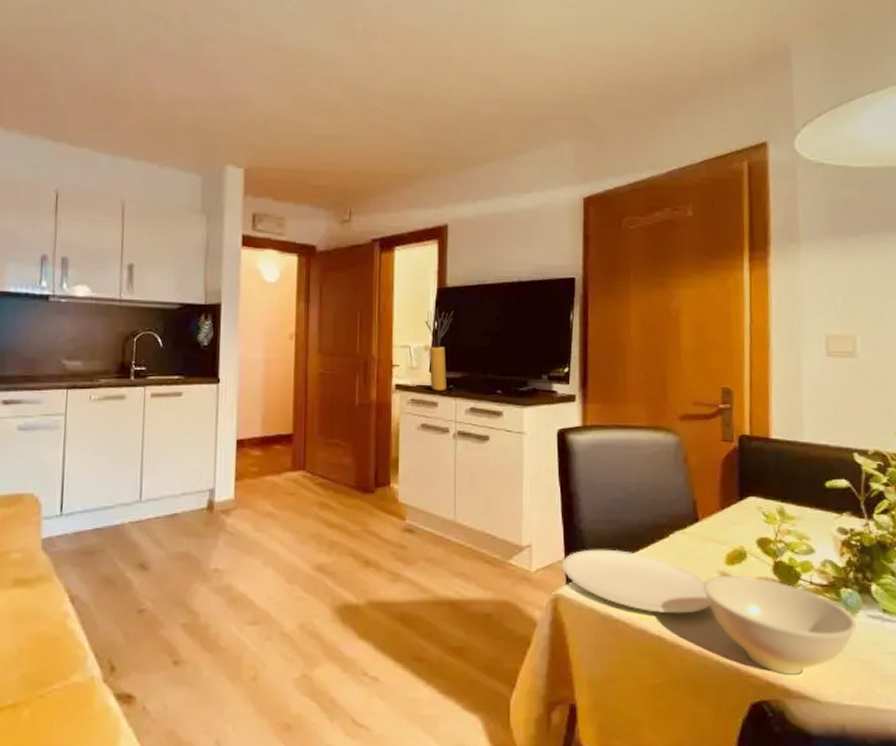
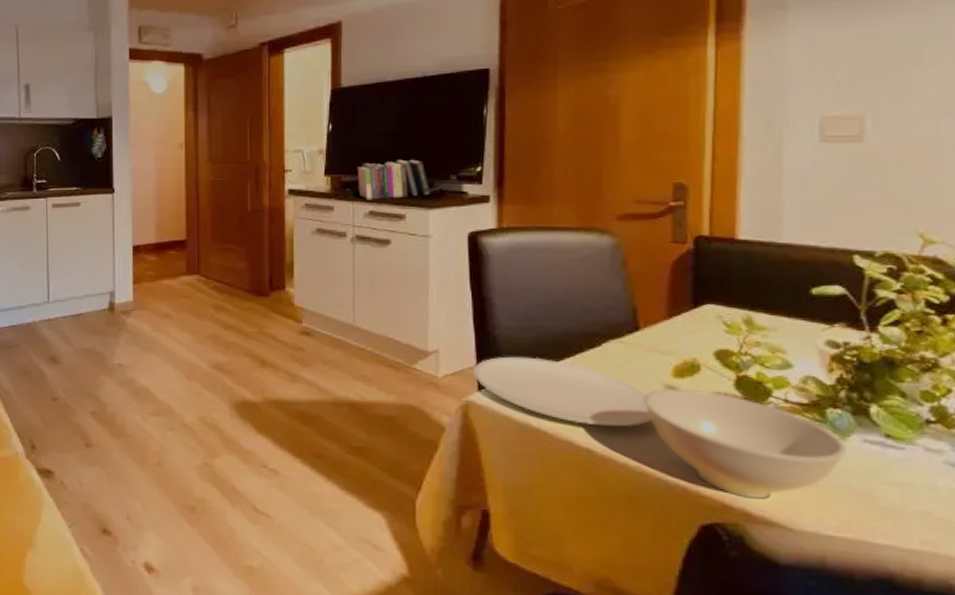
vase: present [425,307,453,392] -> none [318,109,349,196]
books: none [460,358,525,397] -> present [358,159,431,200]

